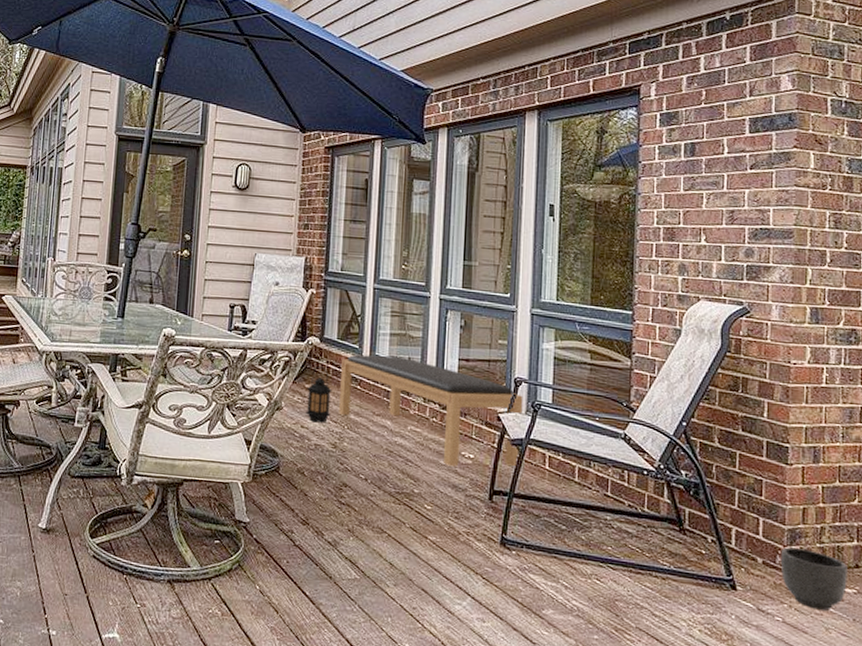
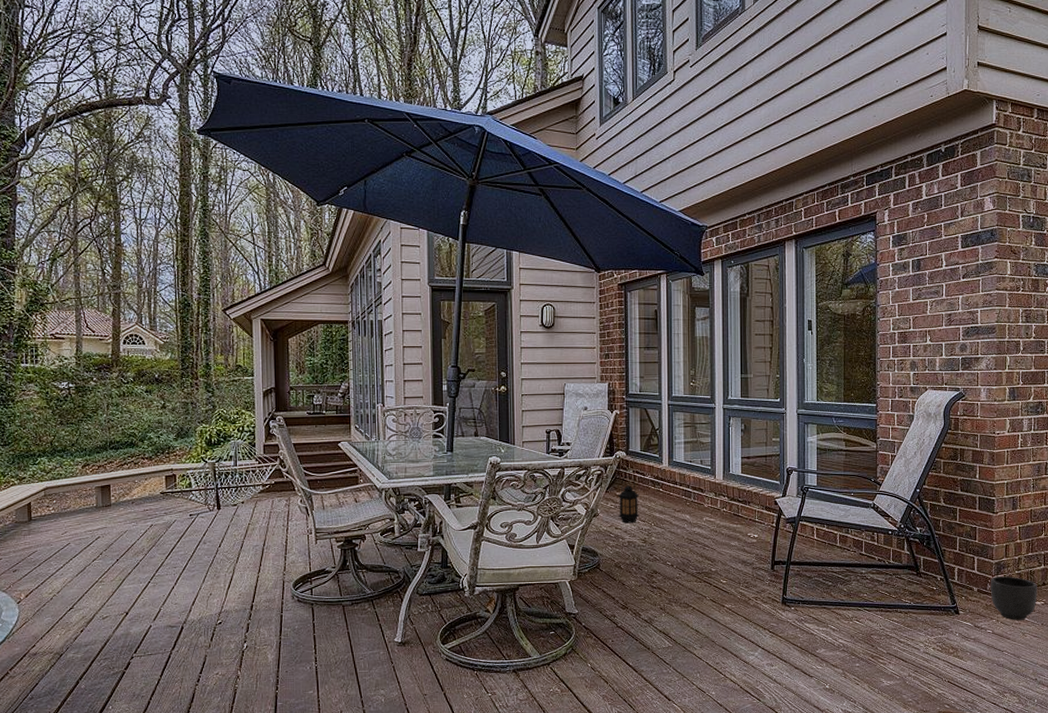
bench: present [339,354,523,467] -> none [646,460,794,546]

